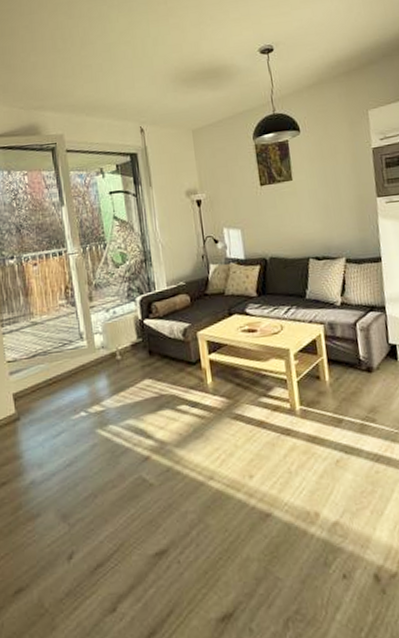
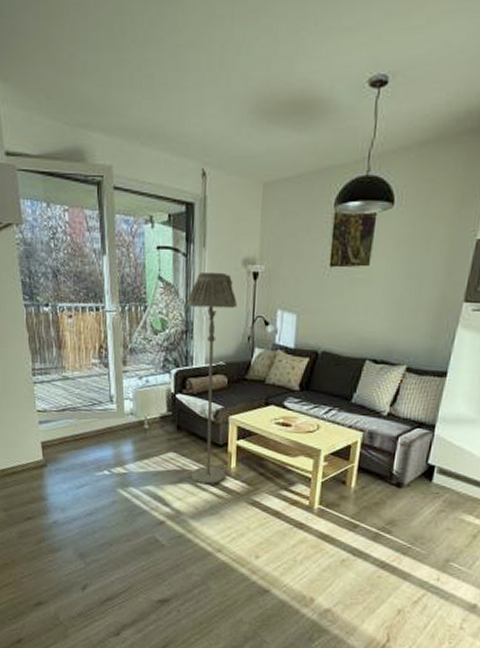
floor lamp: none [142,204,203,407] -> present [187,271,237,485]

